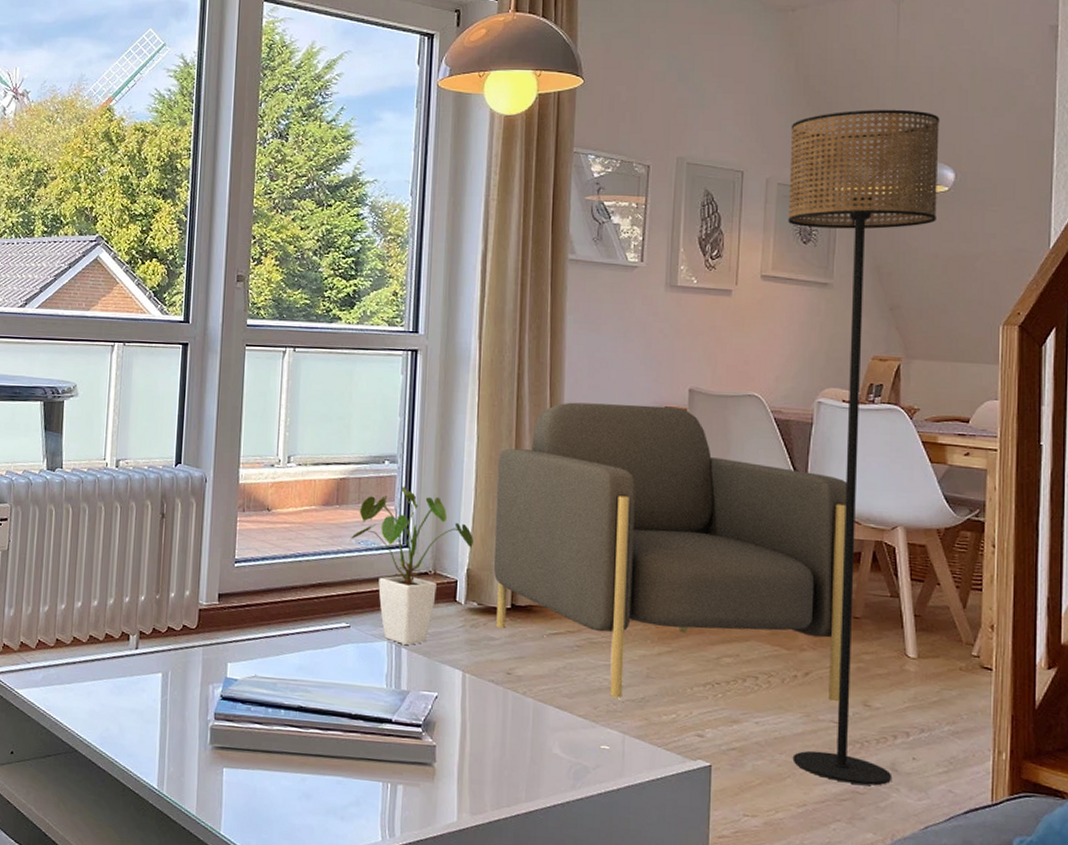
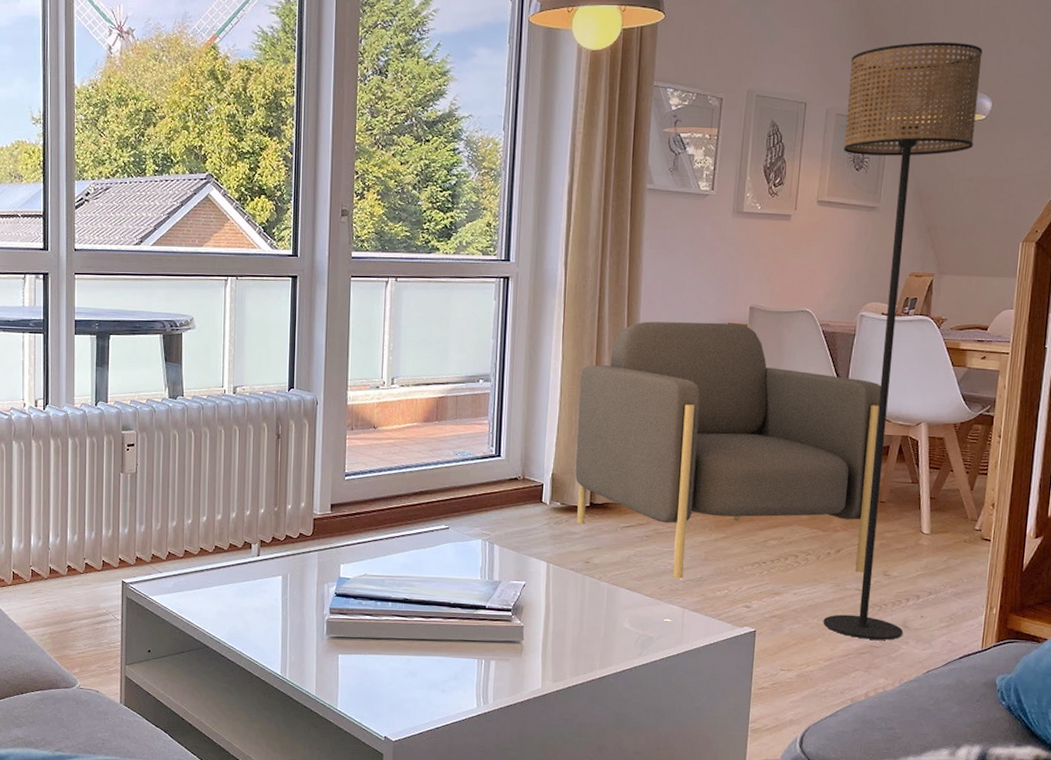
house plant: present [349,486,473,645] -> none [448,402,558,542]

